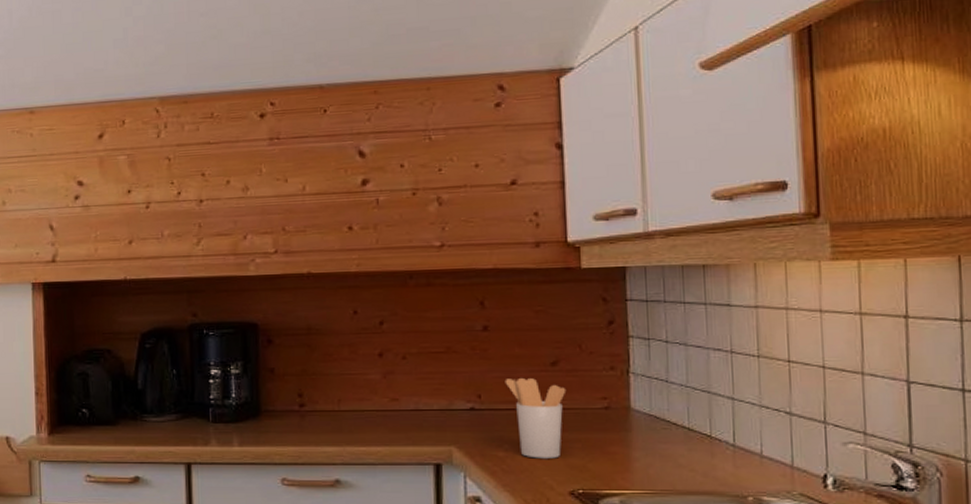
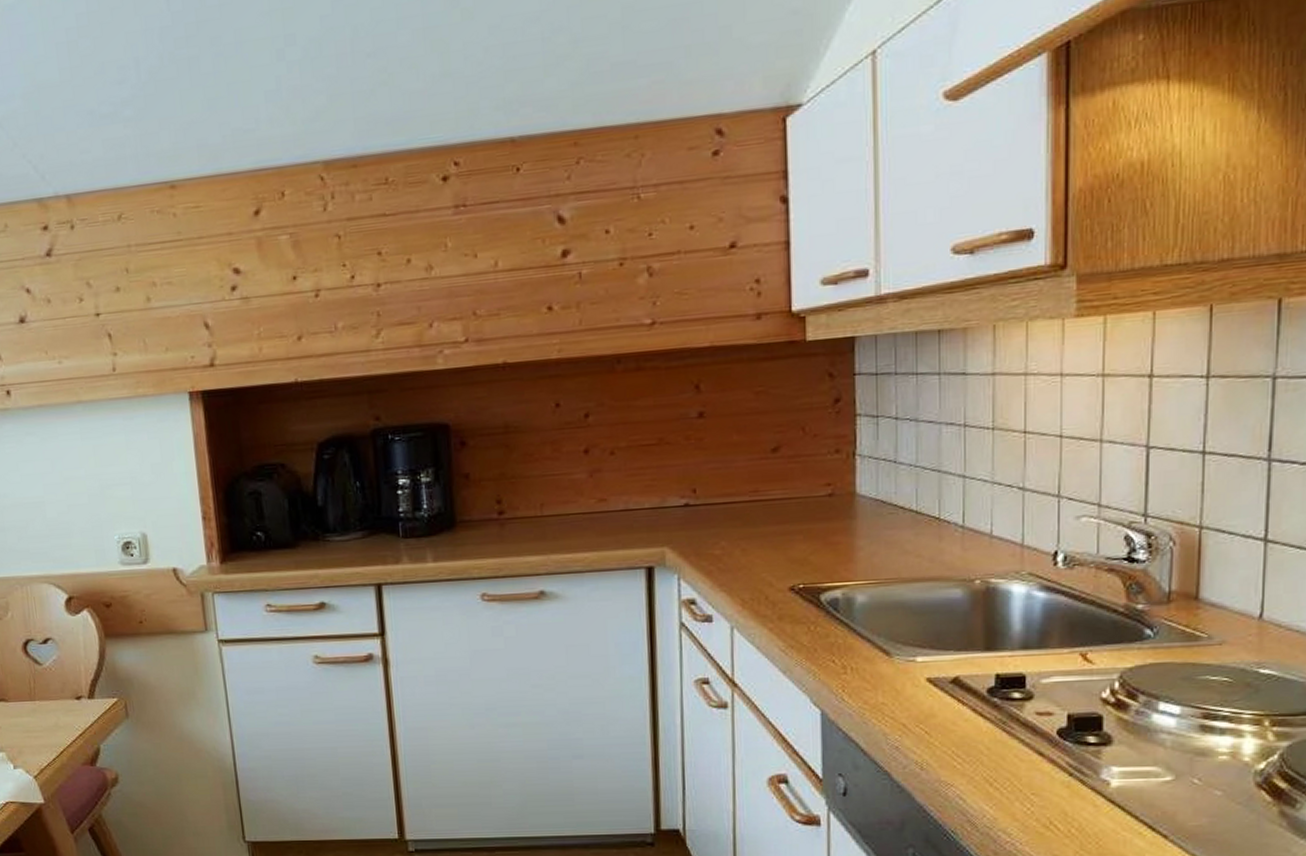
utensil holder: present [505,378,567,459] -> none [722,467,788,554]

